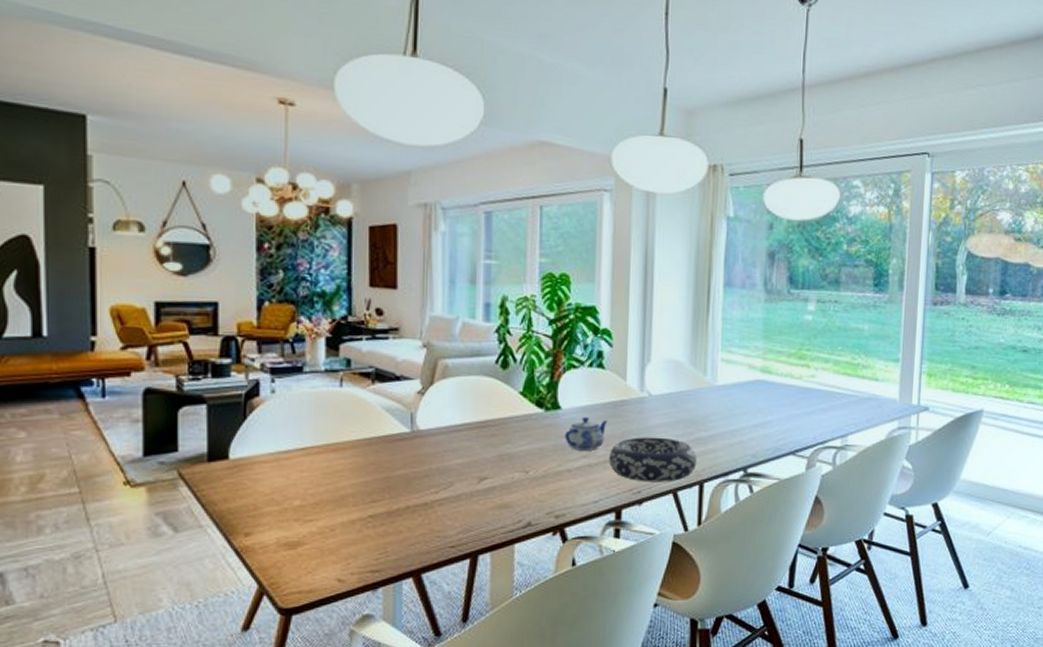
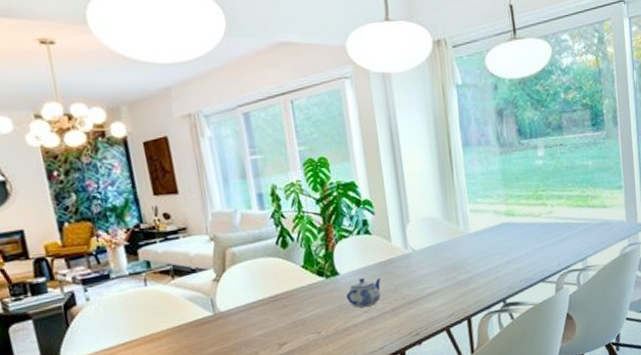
decorative bowl: present [609,437,697,482] -> none [387,284,463,325]

